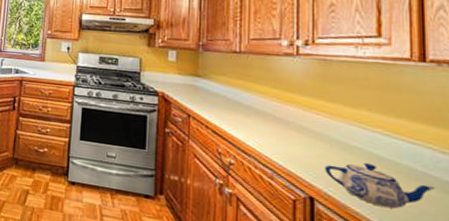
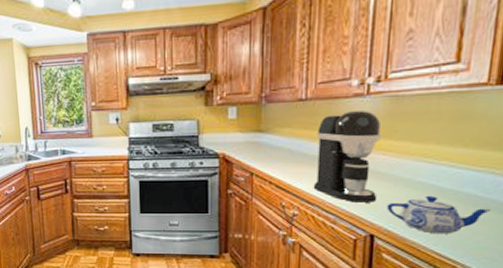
coffee maker: none [249,68,314,162] -> present [313,111,382,203]

